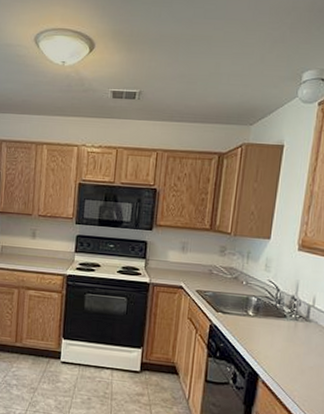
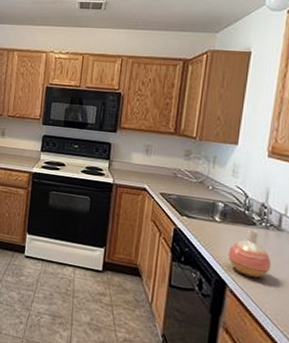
vase: none [260,322,300,368] -> present [228,229,272,278]

